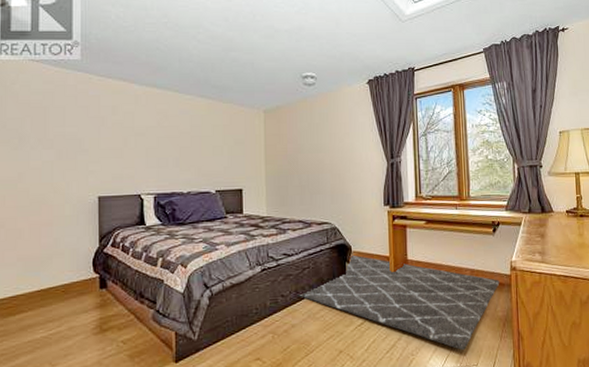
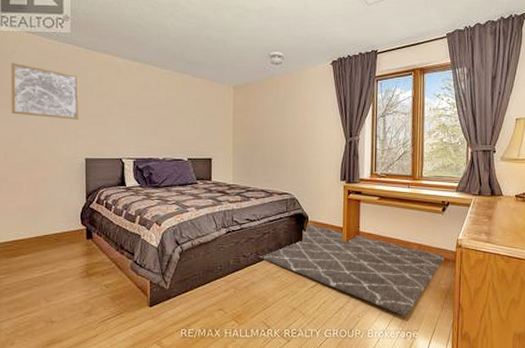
wall art: none [11,94,90,154] -> present [11,63,79,120]

